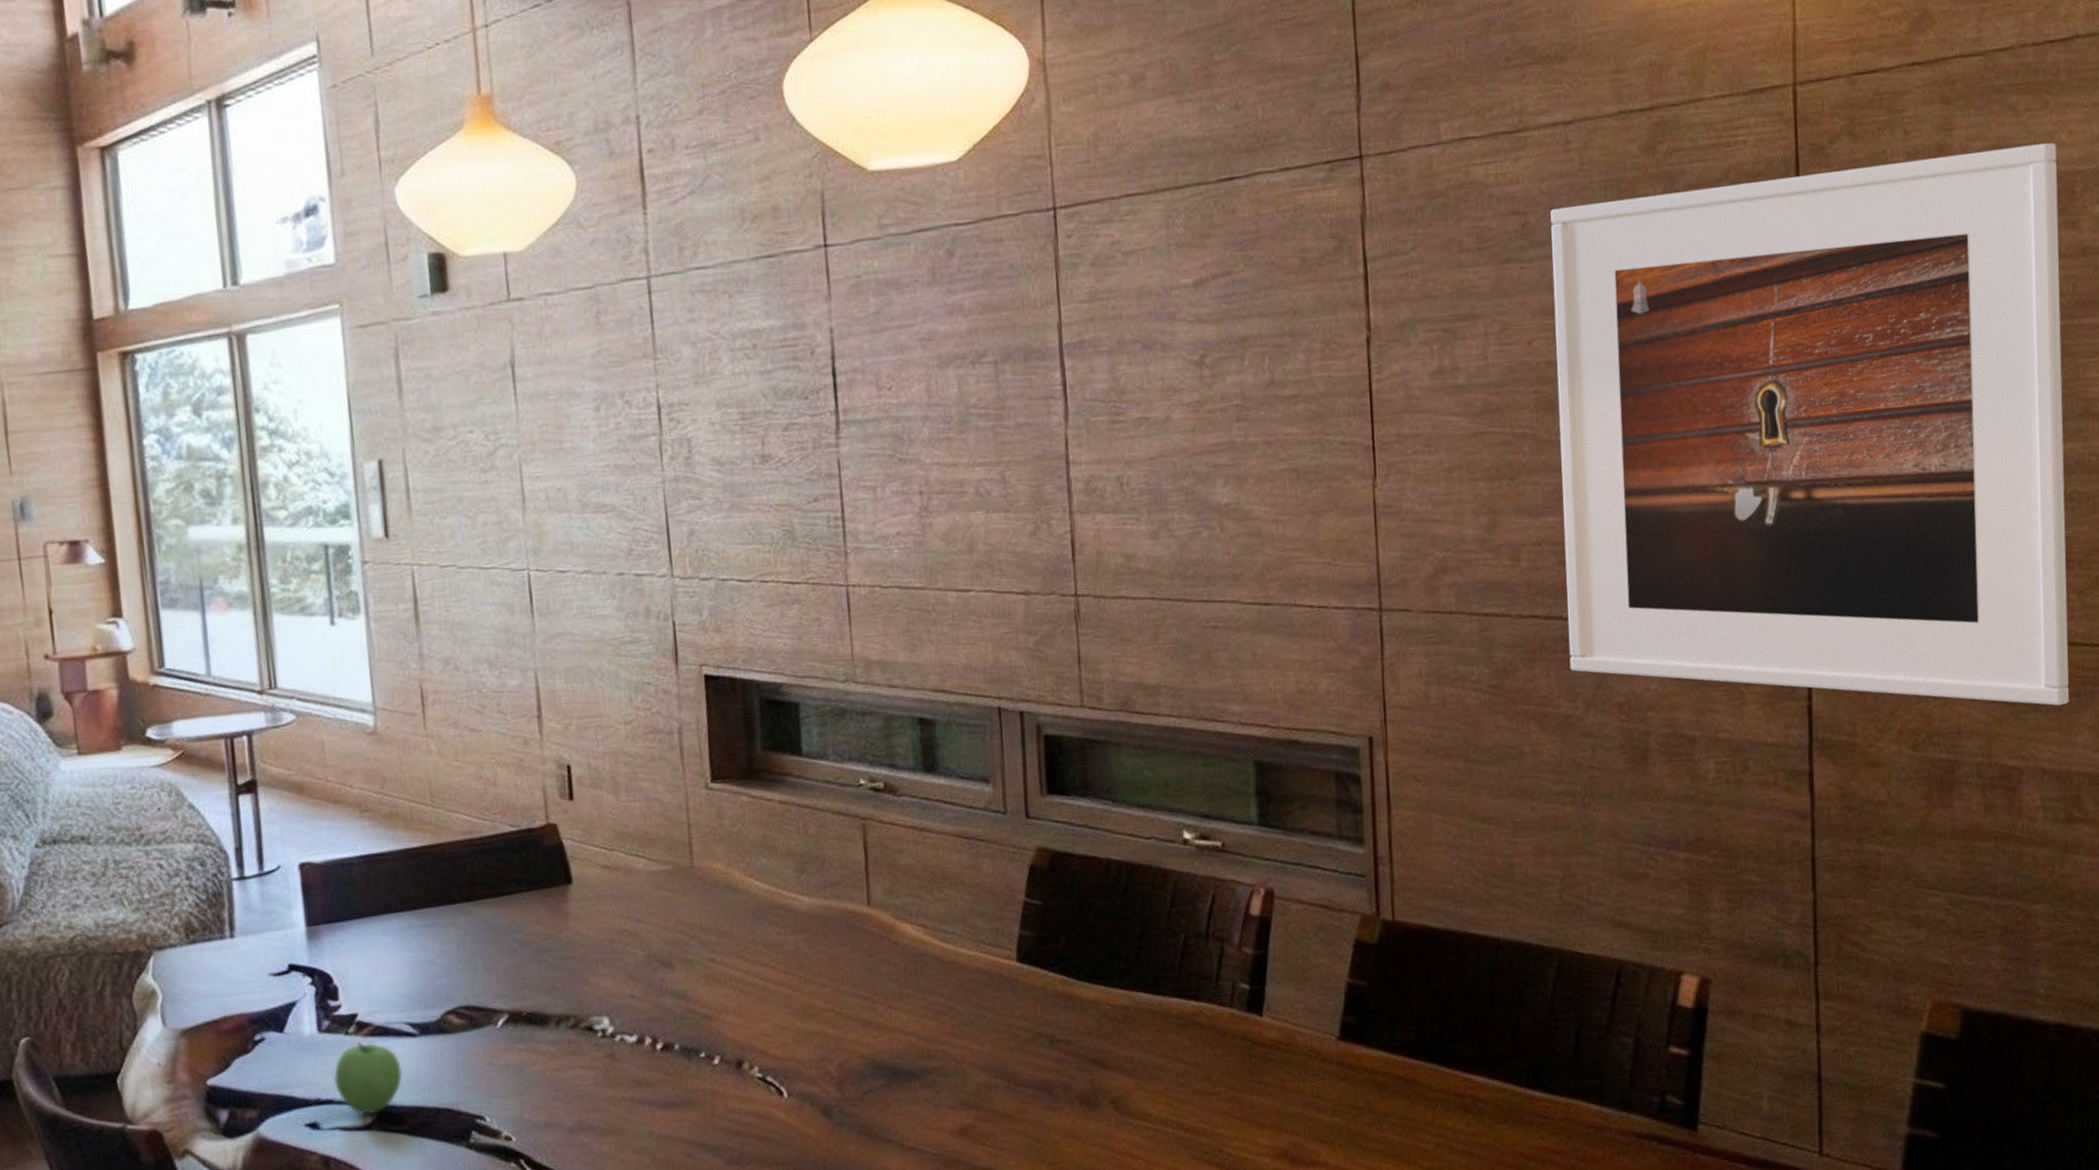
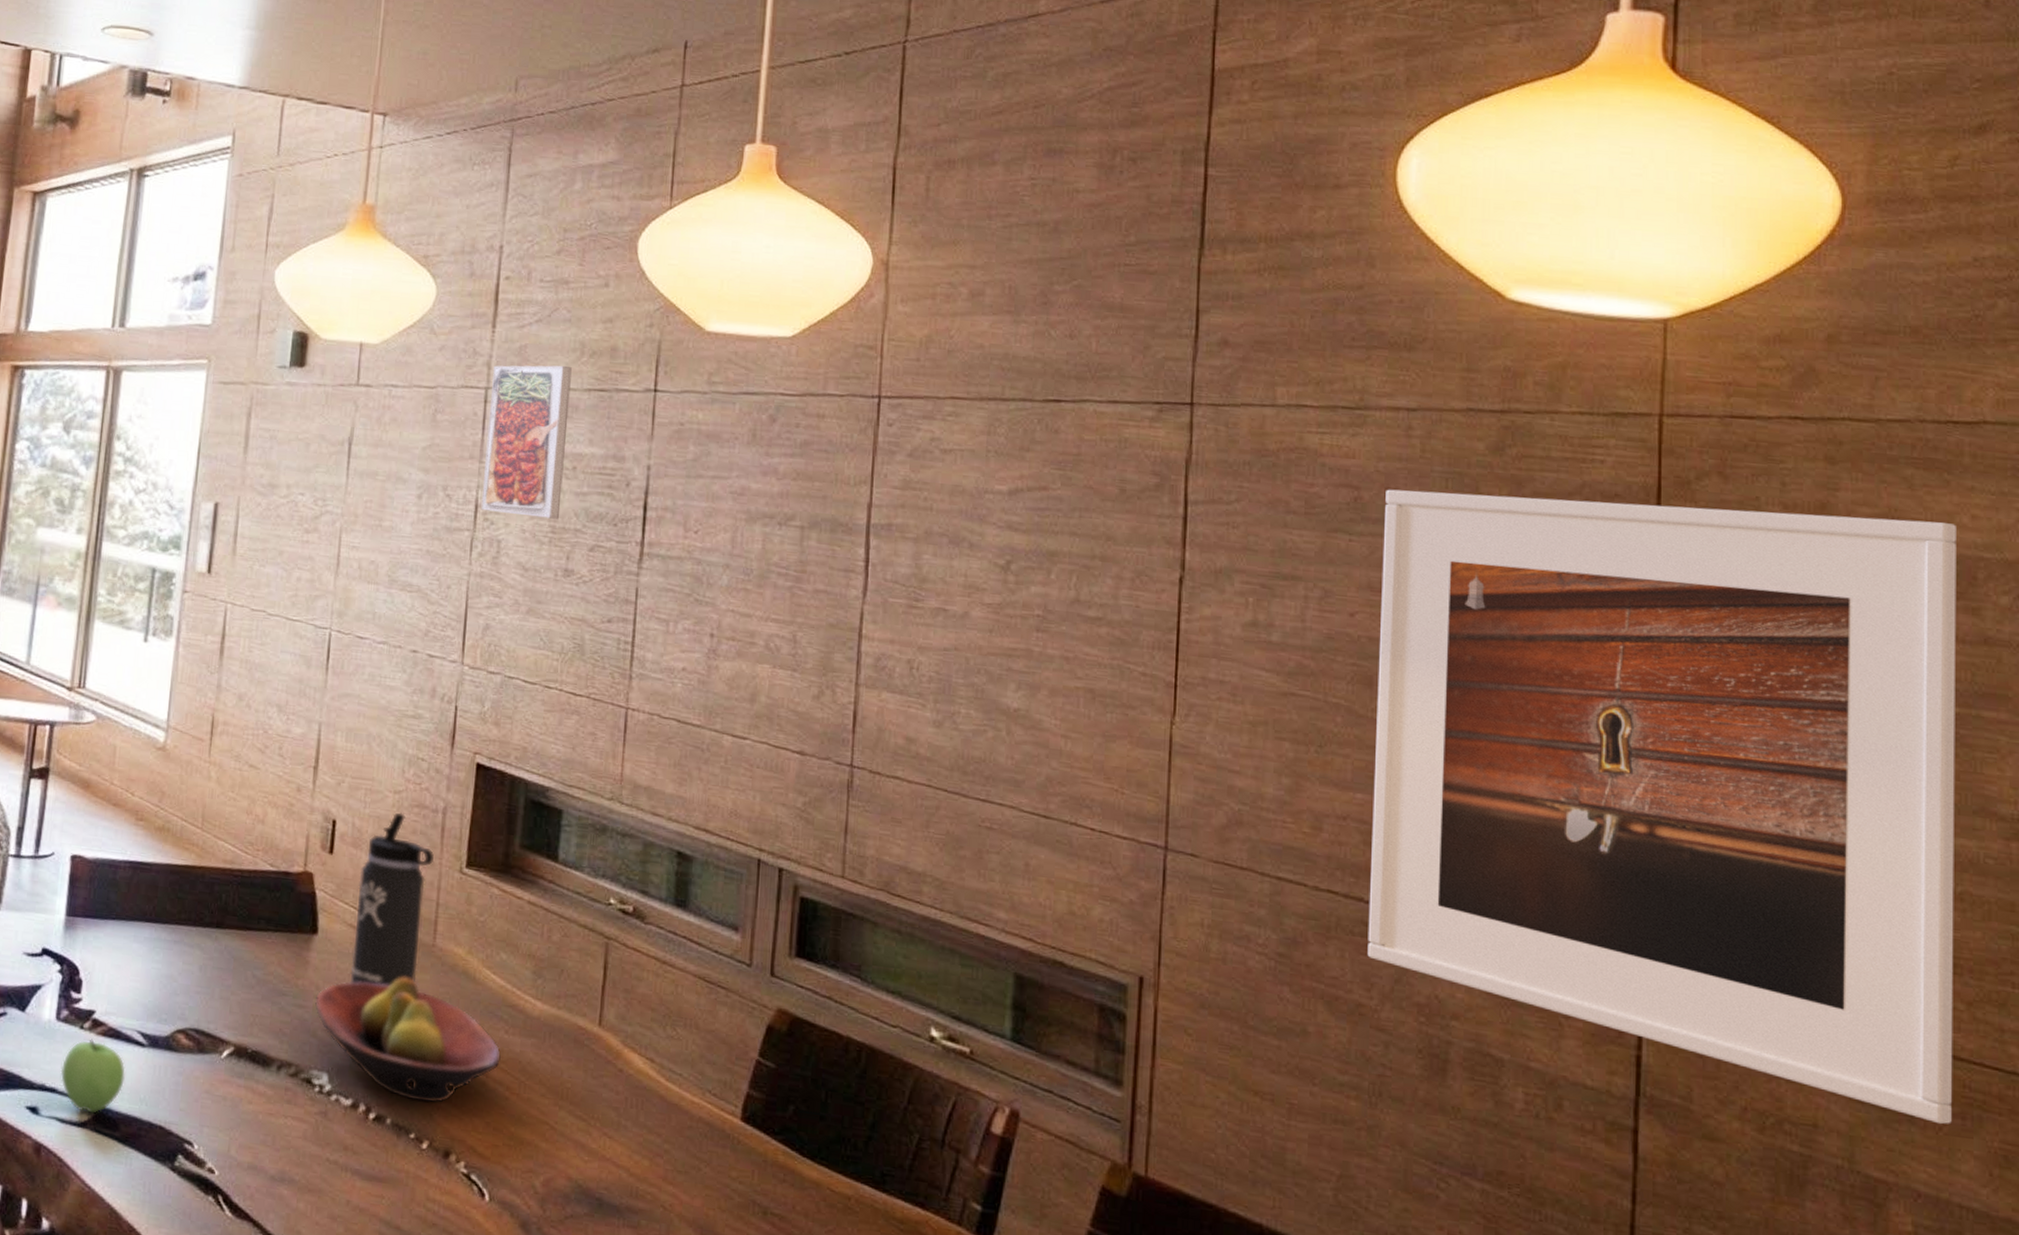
fruit bowl: none [581,904,777,1022] -> present [314,977,501,1103]
thermos bottle: none [605,742,680,924] -> present [348,812,435,986]
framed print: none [652,236,747,411] -> present [480,365,572,519]

